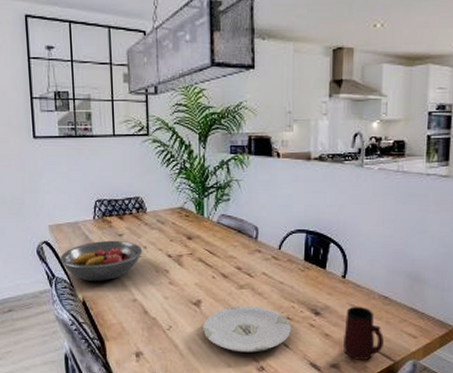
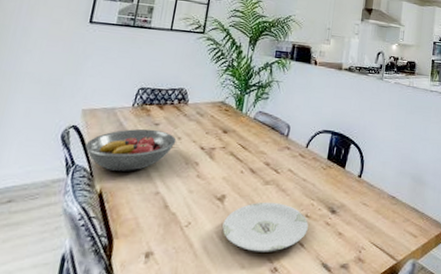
mug: present [343,306,385,360] -> none [353,205,390,260]

